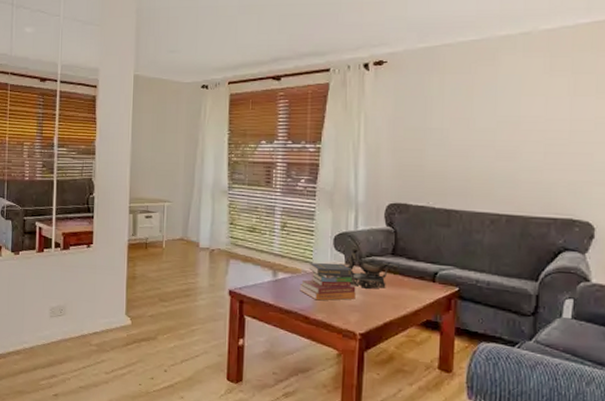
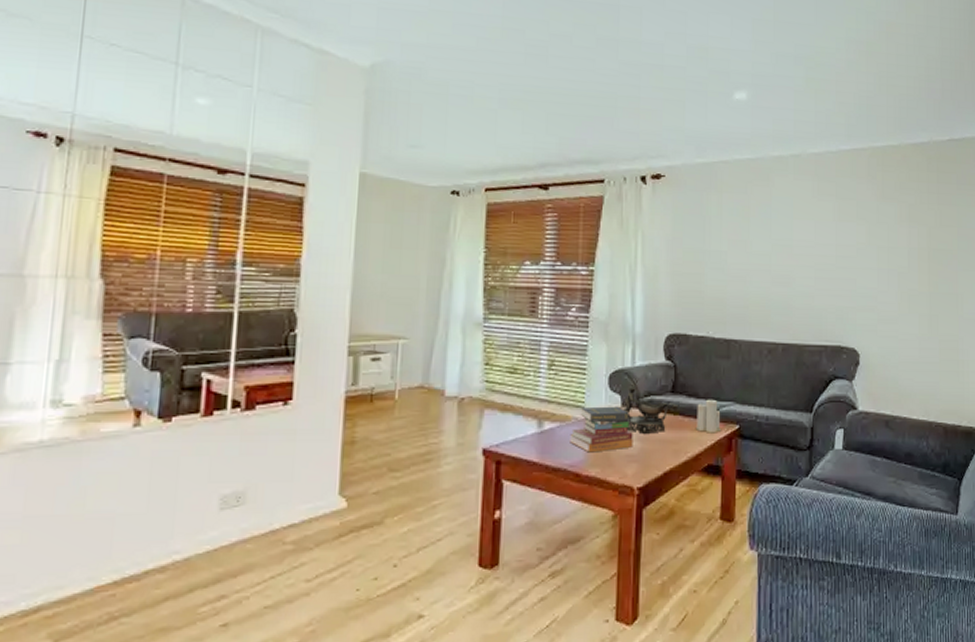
candle: none [414,261,440,293] -> present [695,397,721,433]

